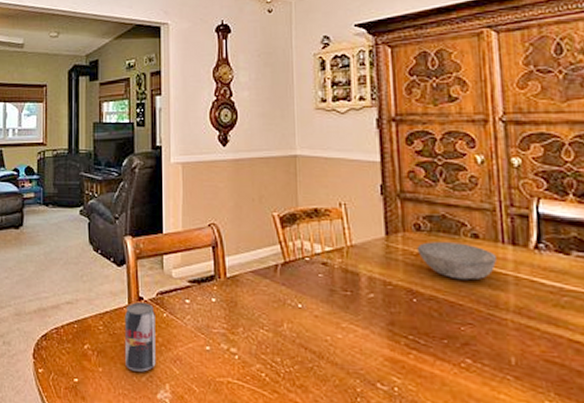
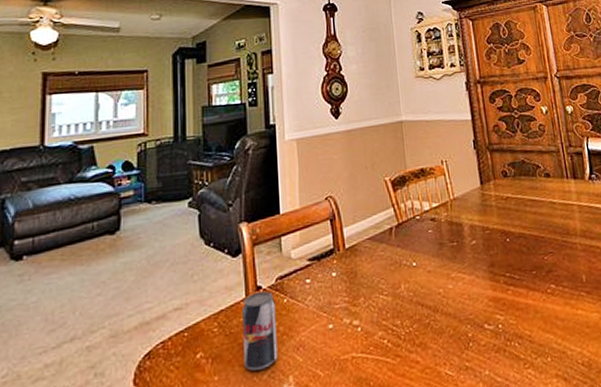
bowl: present [417,242,498,280] -> none [505,183,565,216]

